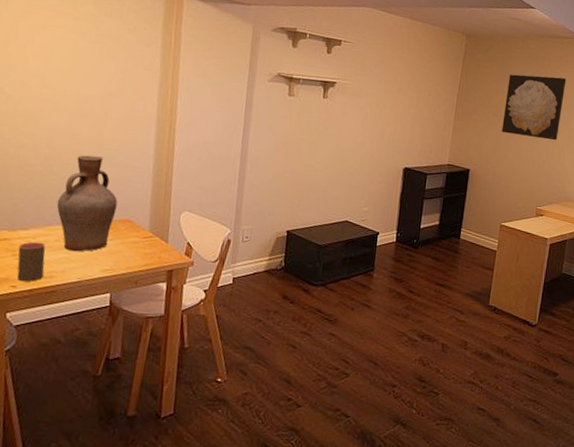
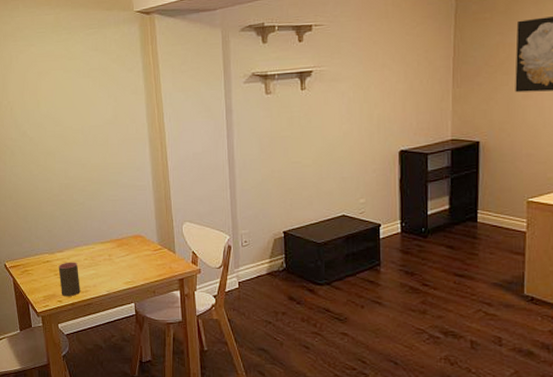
vase: present [56,155,118,252] -> none [81,181,128,268]

